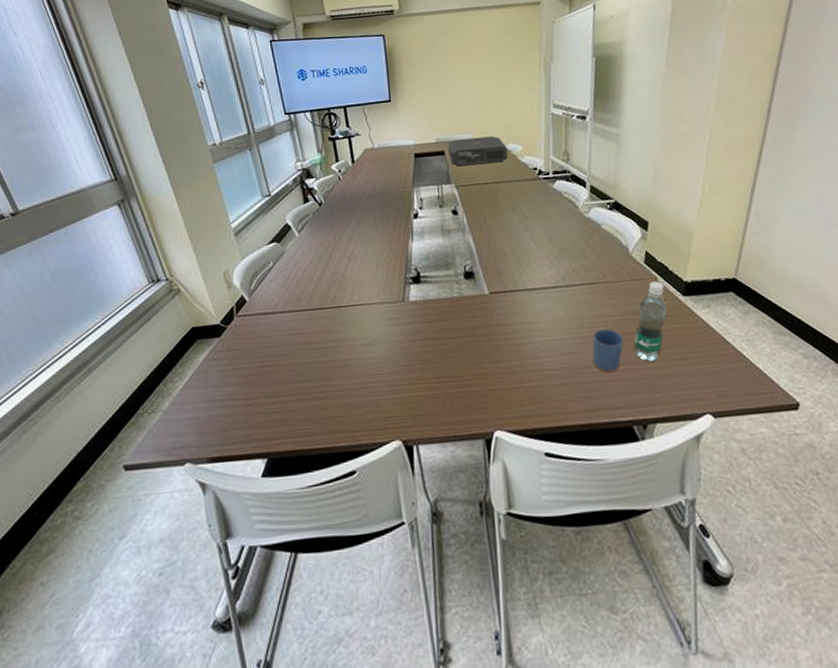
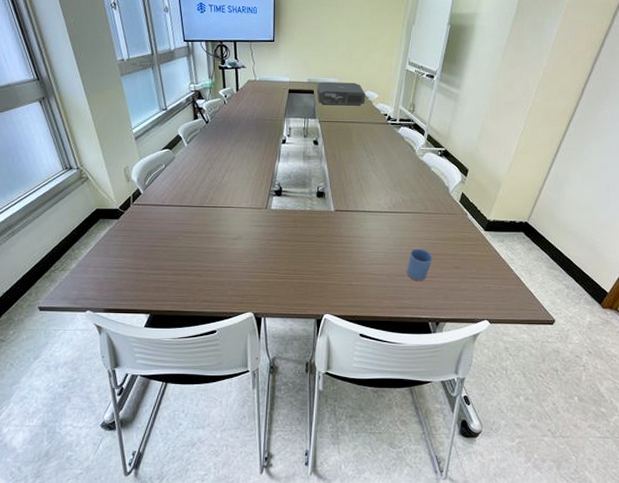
bottle: present [633,281,668,362] -> none [439,217,471,277]

